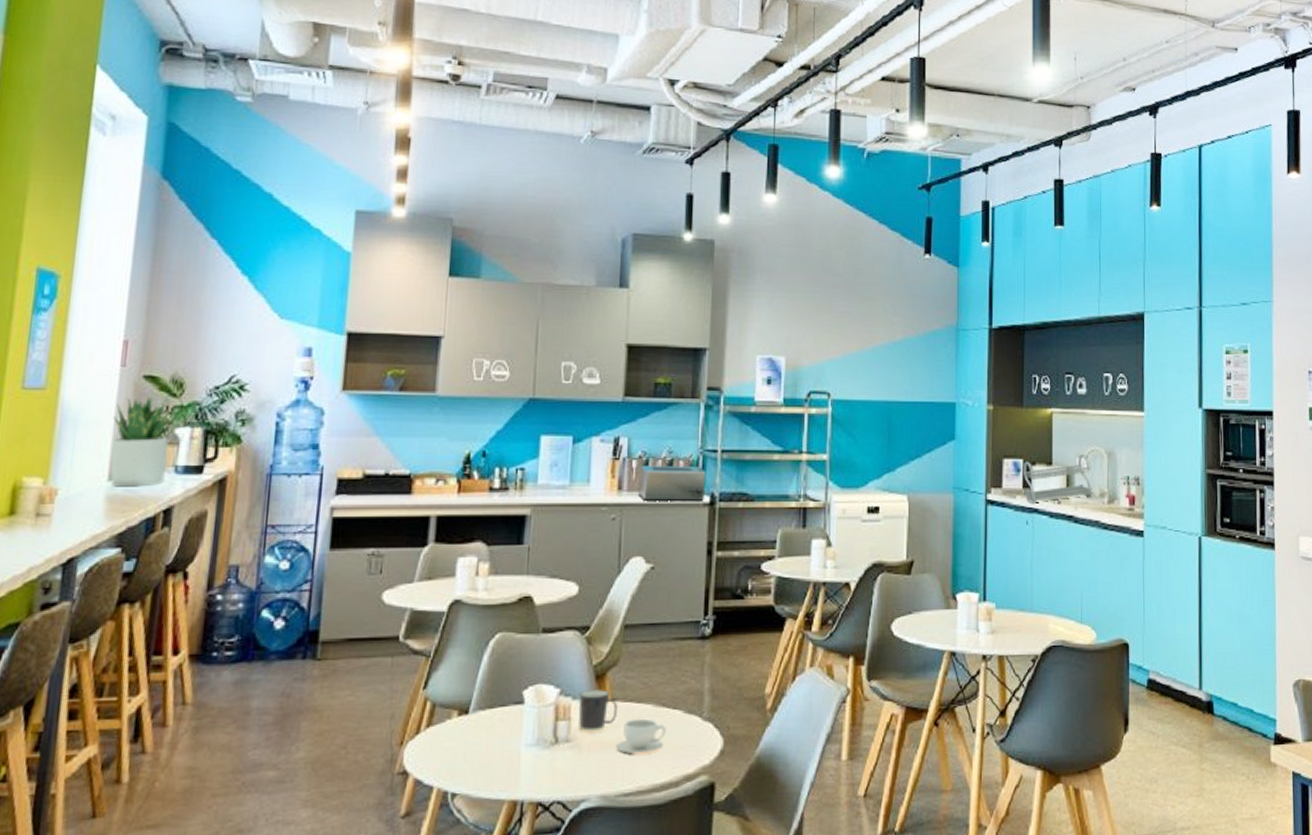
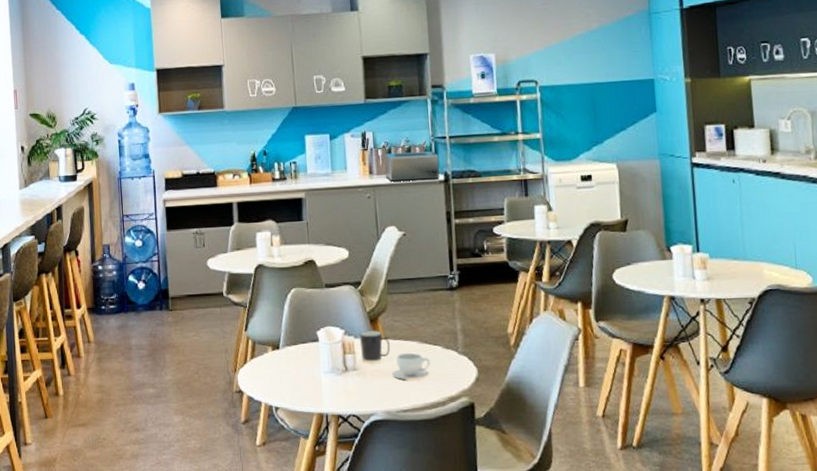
planter: present [110,393,169,487] -> none [16,126,54,194]
dish rack: present [1022,454,1093,505] -> none [725,116,798,165]

